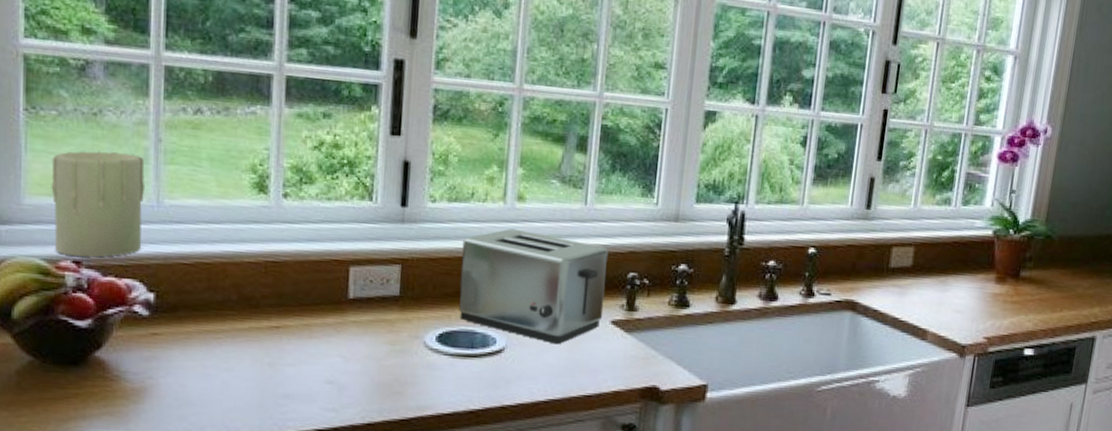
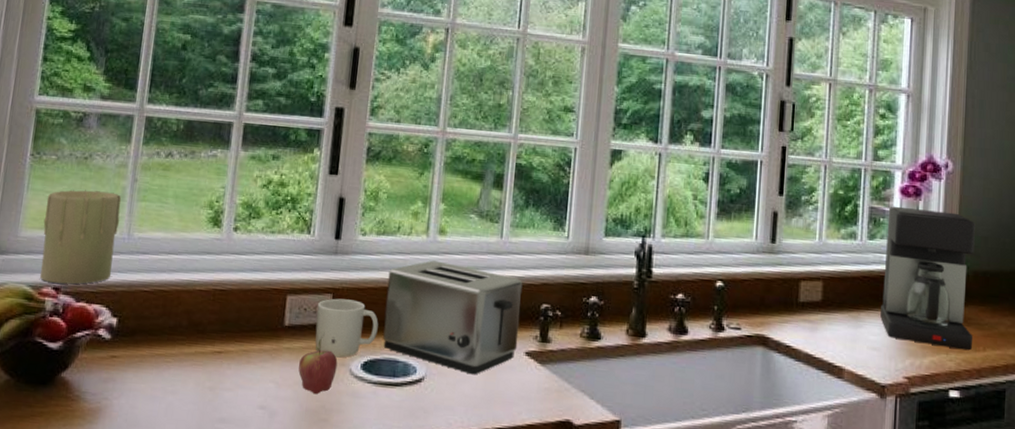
fruit: none [367,304,410,368] -> present [298,332,338,395]
mug: none [383,269,453,330] -> present [315,298,379,358]
coffee maker: none [967,171,1067,312] -> present [880,206,975,351]

